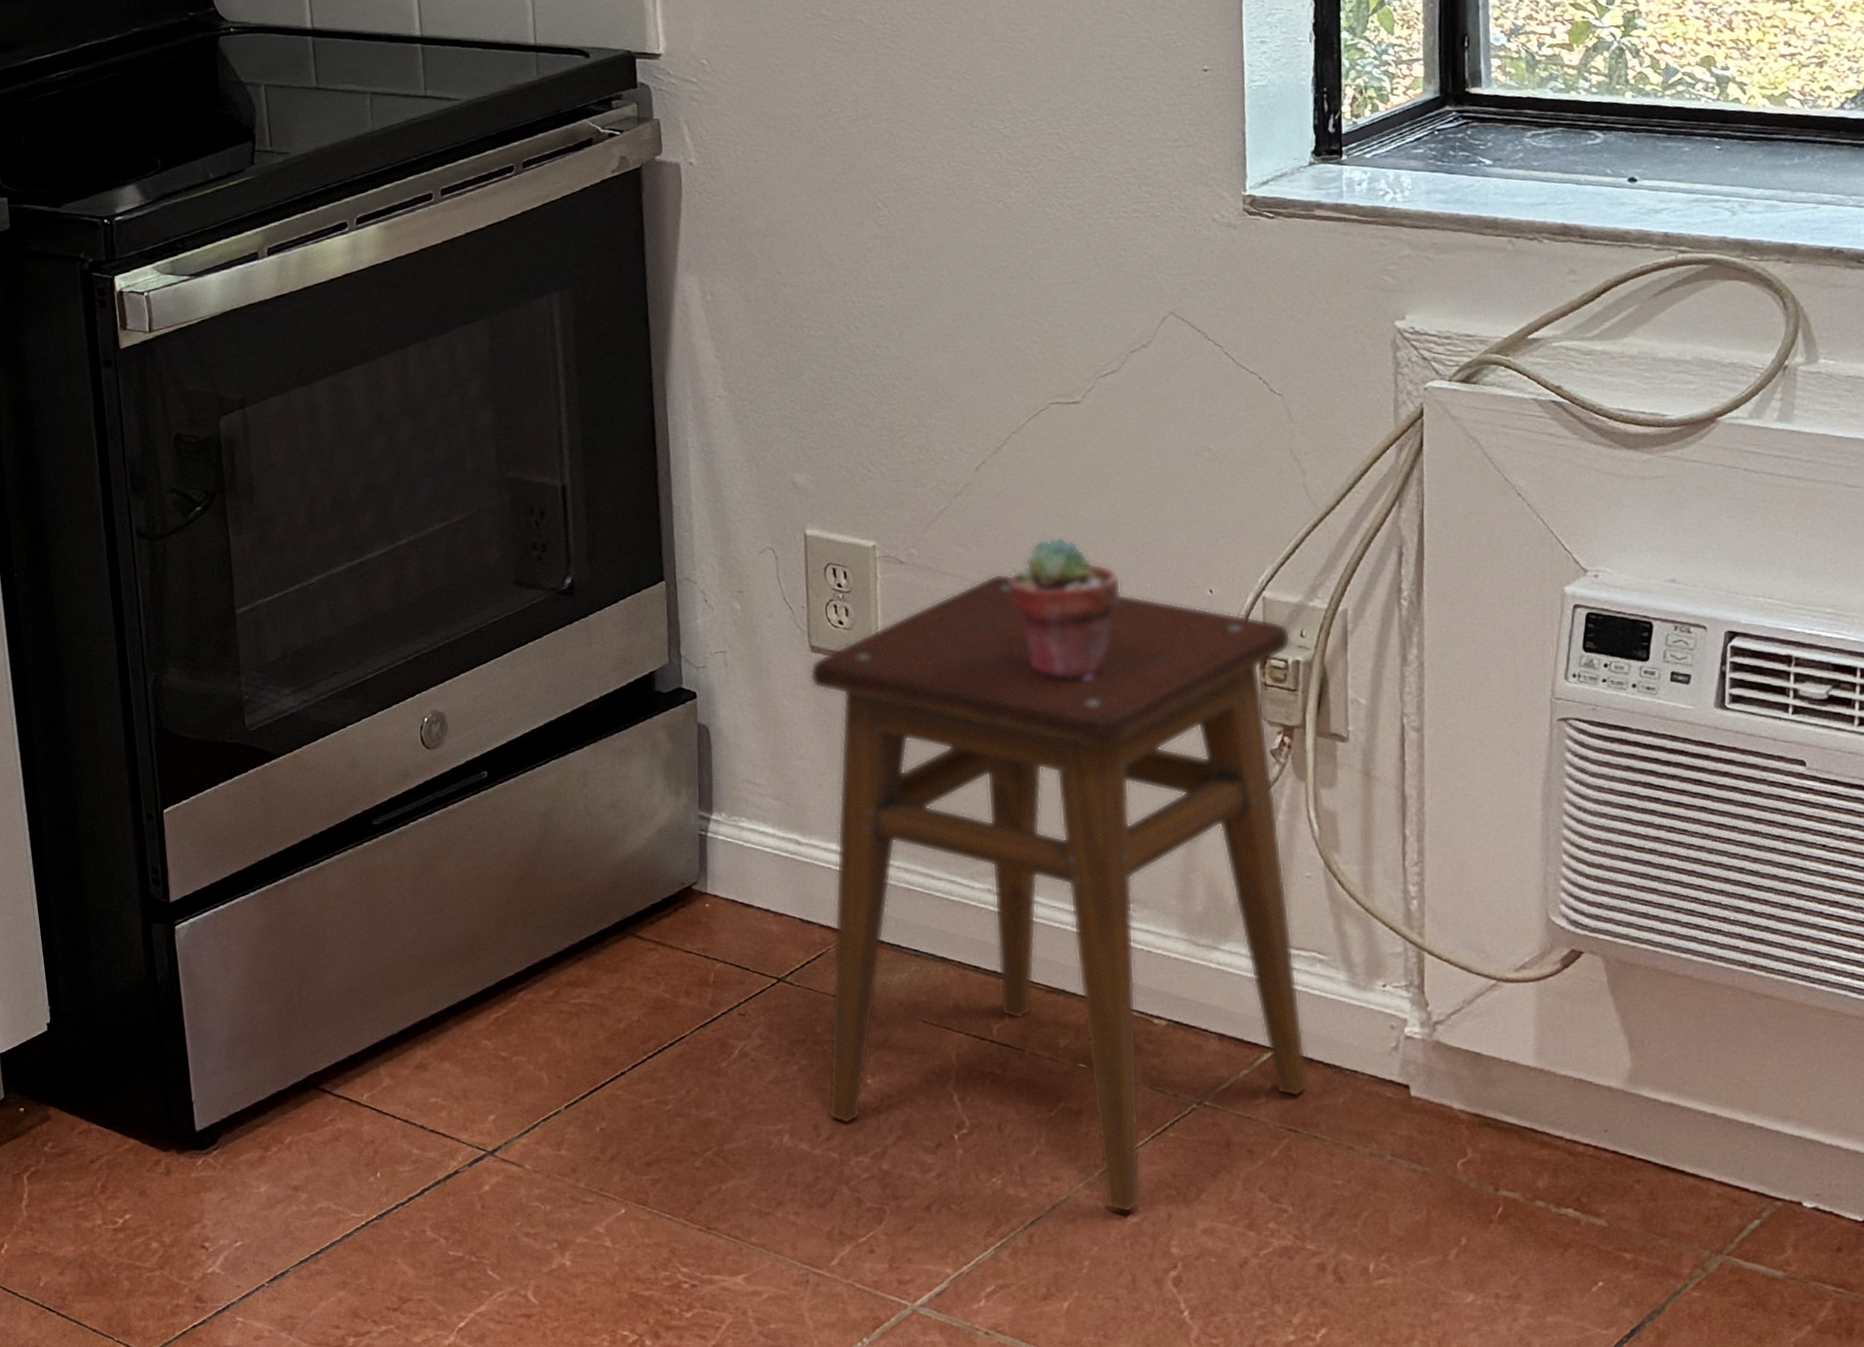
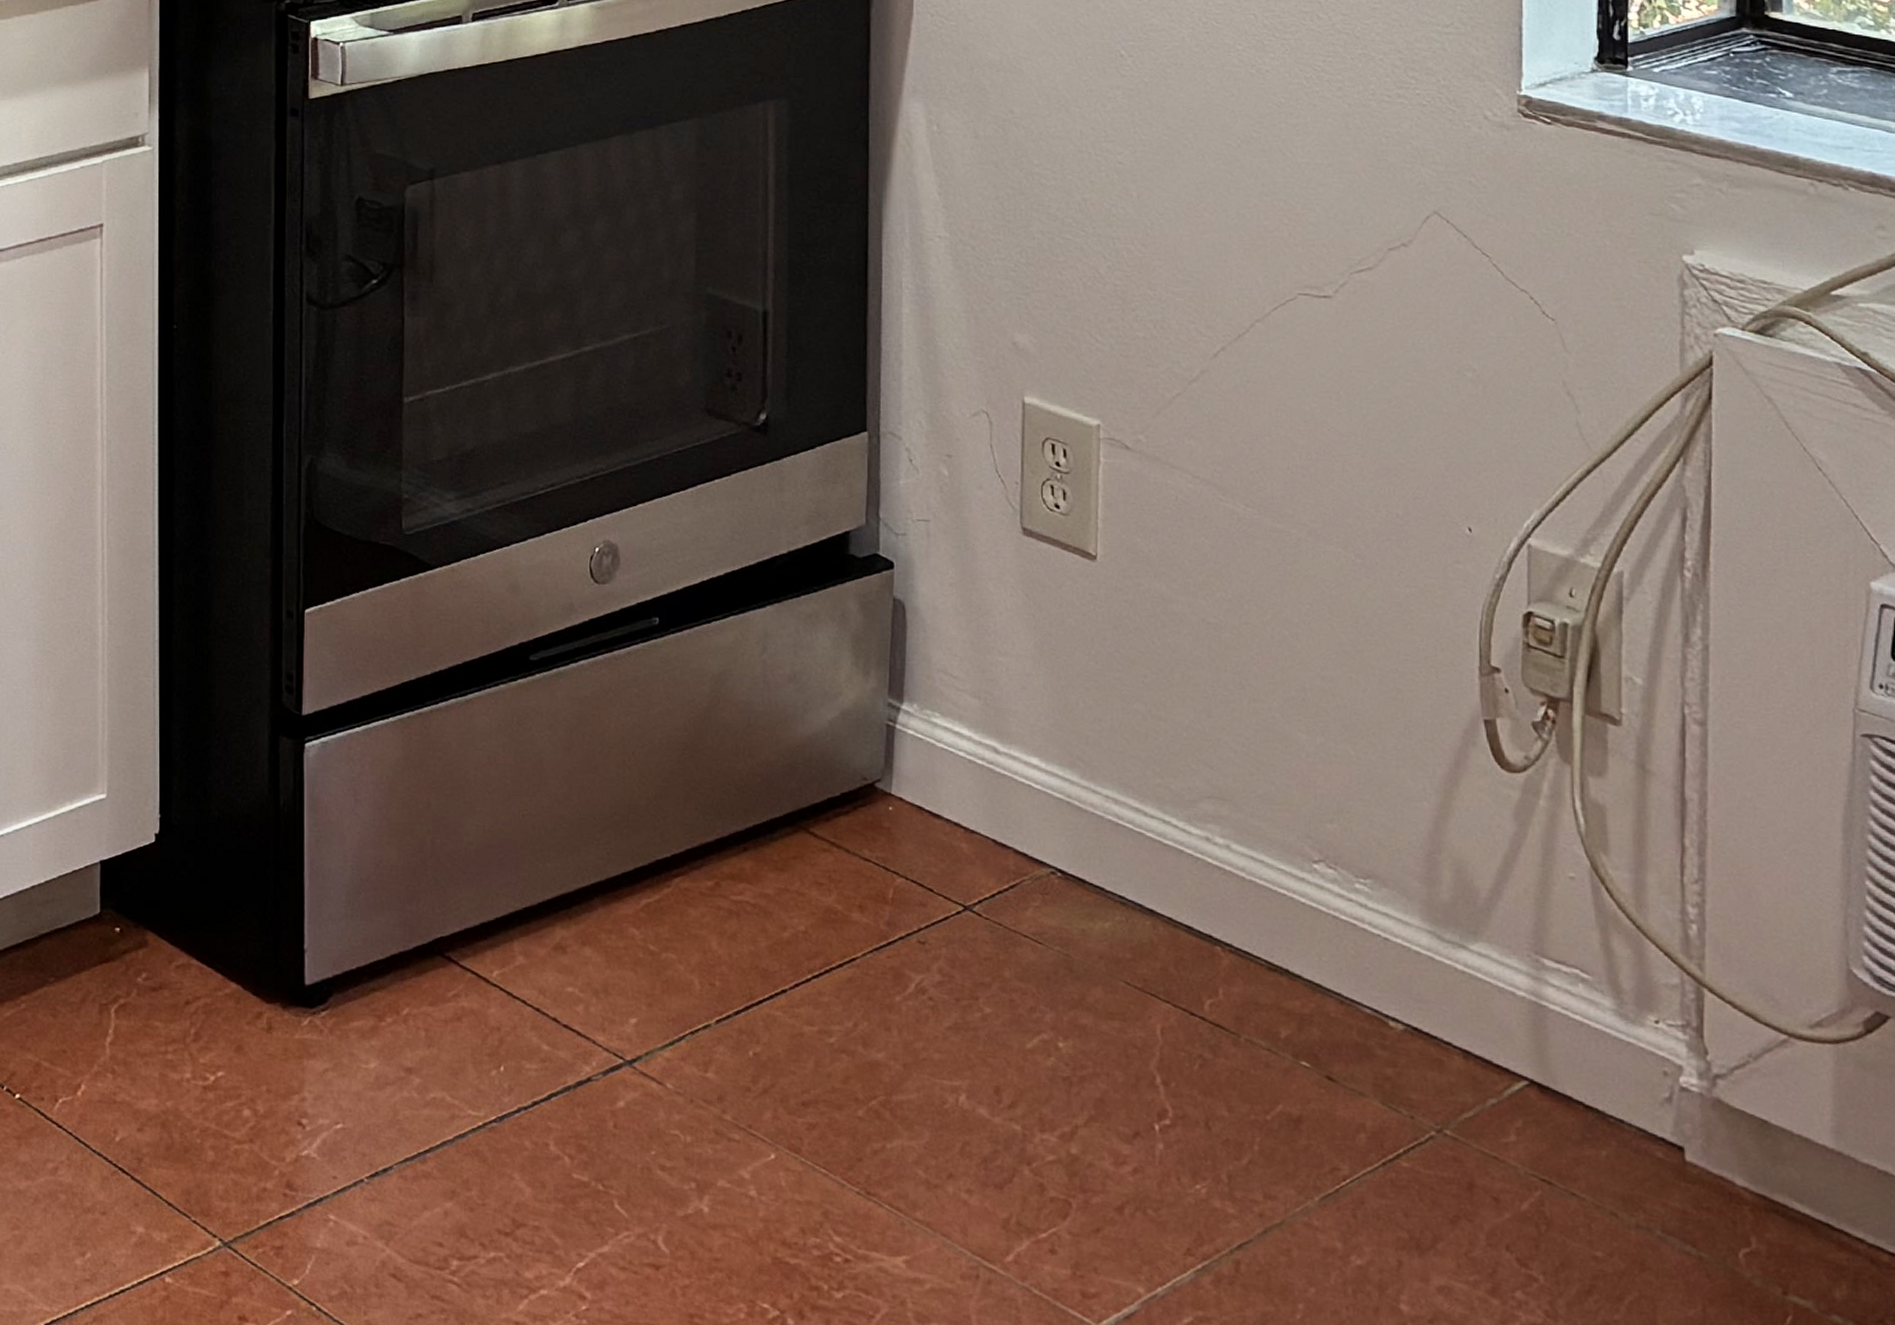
stool: present [809,573,1309,1213] -> none [1012,475,1567,1252]
potted succulent: present [1009,536,1123,681] -> none [1245,443,1371,612]

